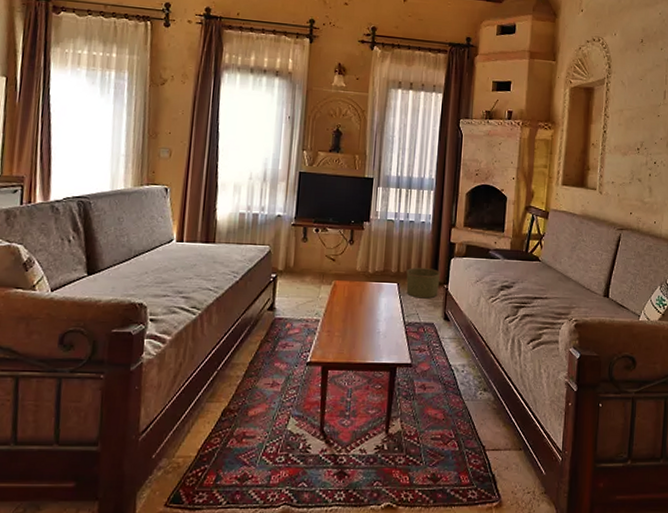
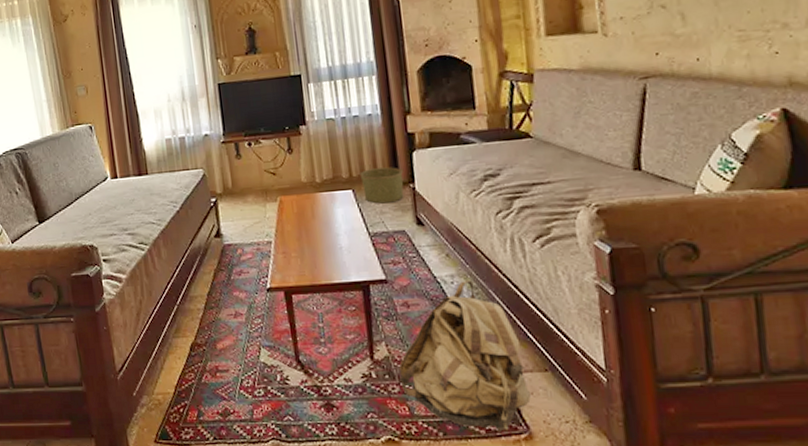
backpack: none [406,370,506,501] -> present [399,280,531,433]

